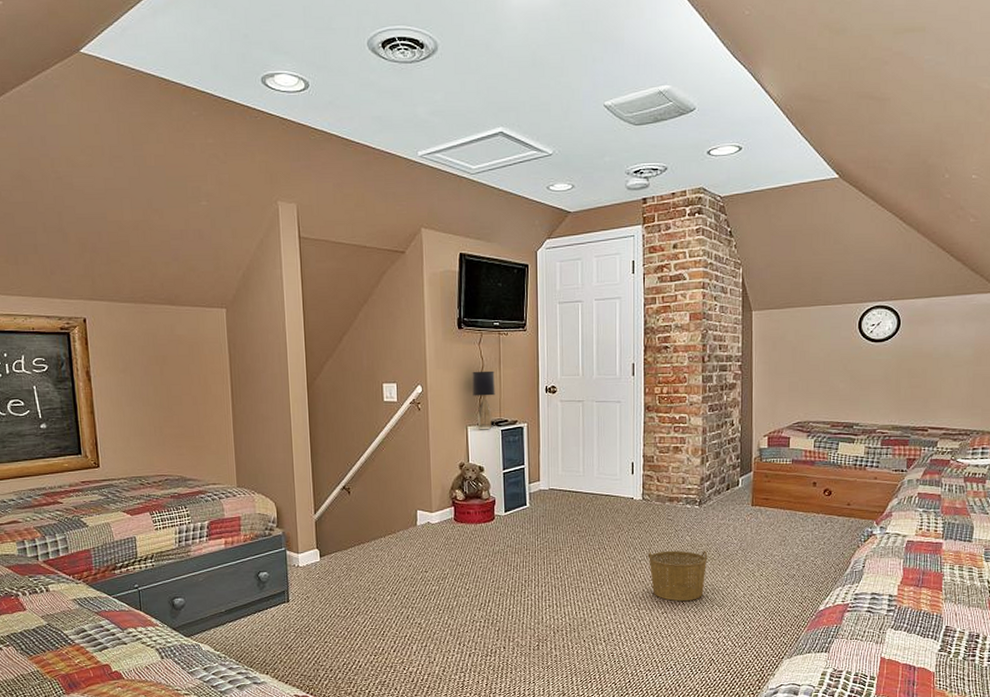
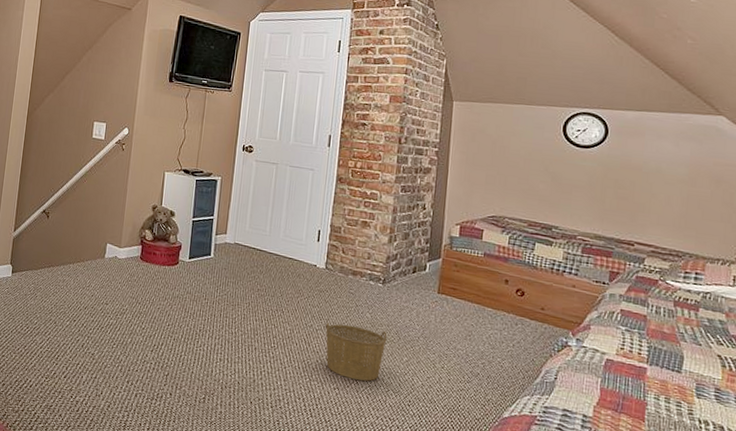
table lamp: present [472,370,495,430] -> none [174,122,197,178]

